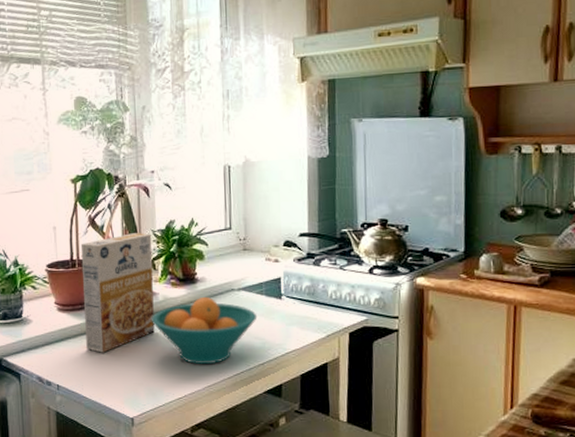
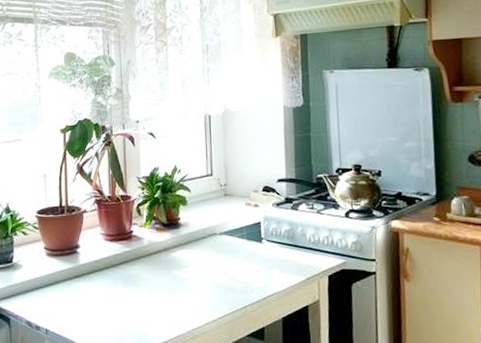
cereal box: present [80,233,155,353] -> none [69,180,140,297]
fruit bowl: present [152,296,258,365] -> none [137,240,239,308]

